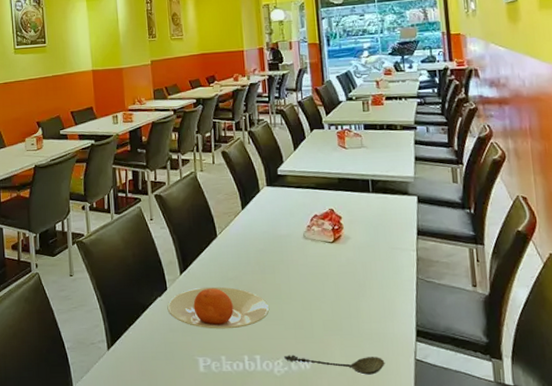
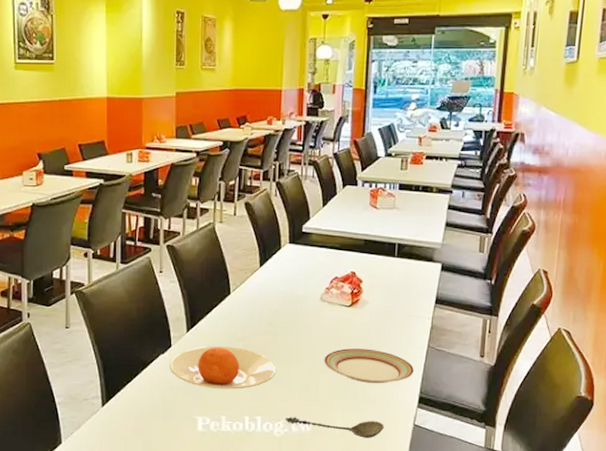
plate: none [314,283,407,318] -> present [324,348,415,383]

